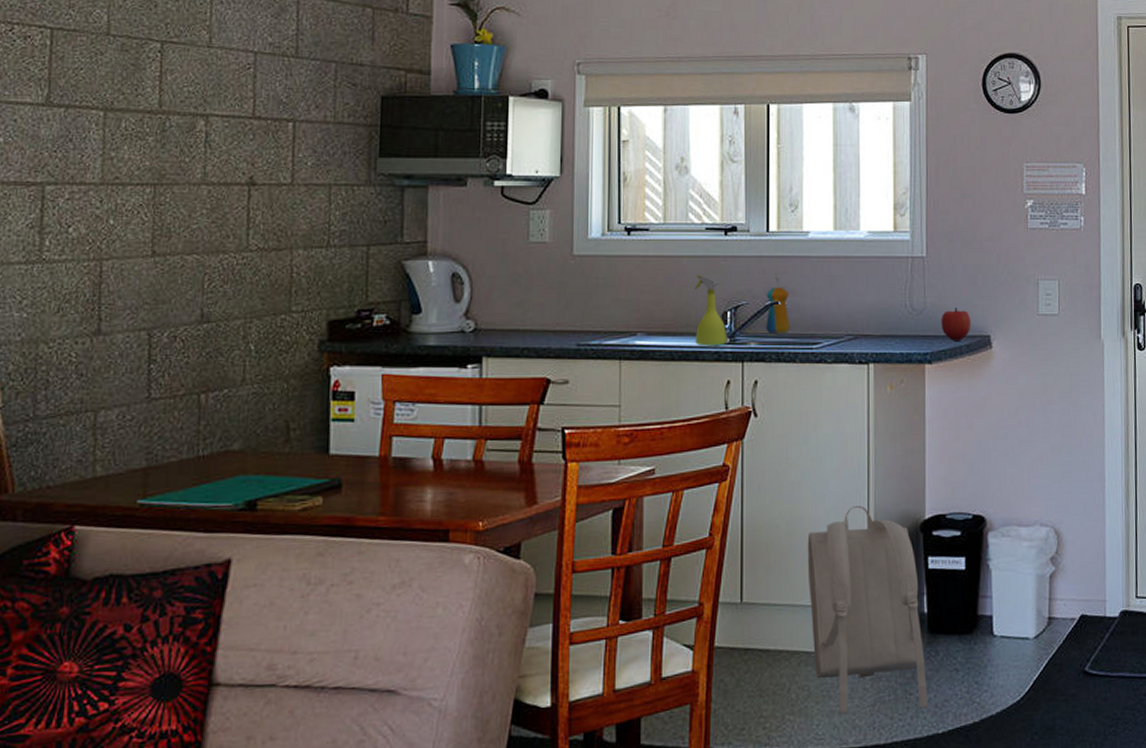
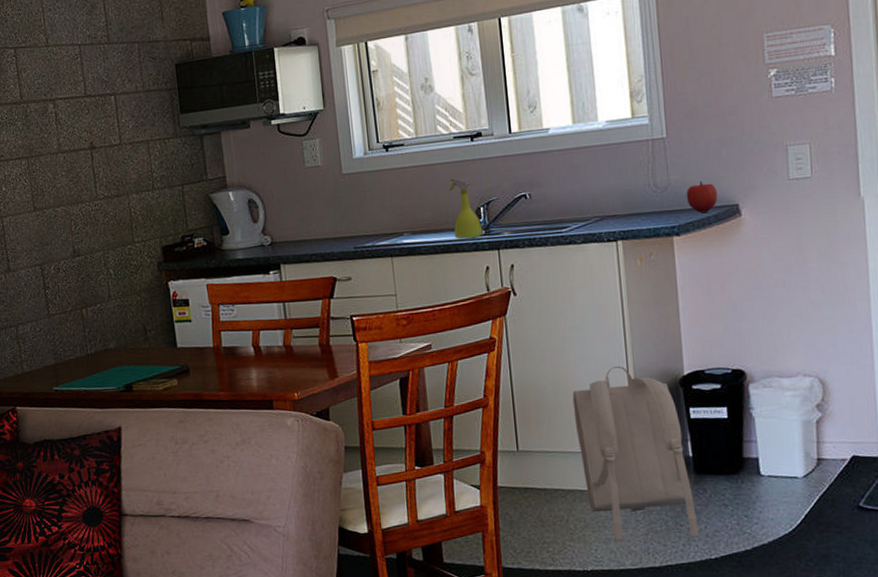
soap dispenser: present [766,273,790,334] -> none [514,169,539,223]

